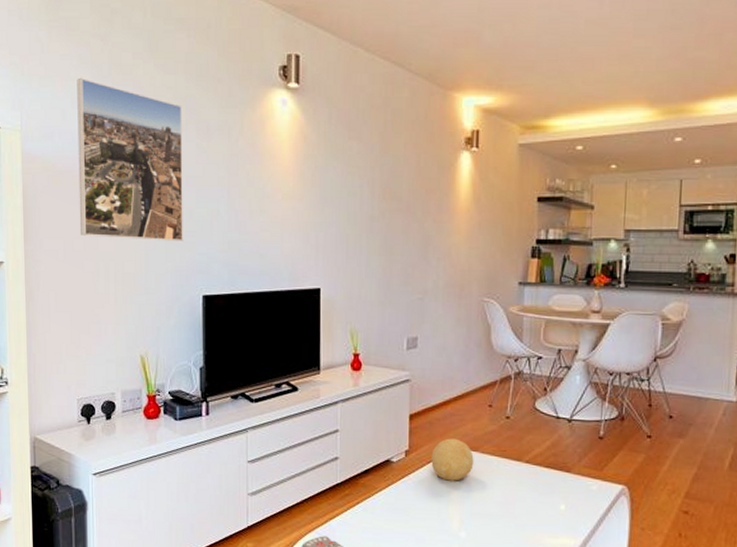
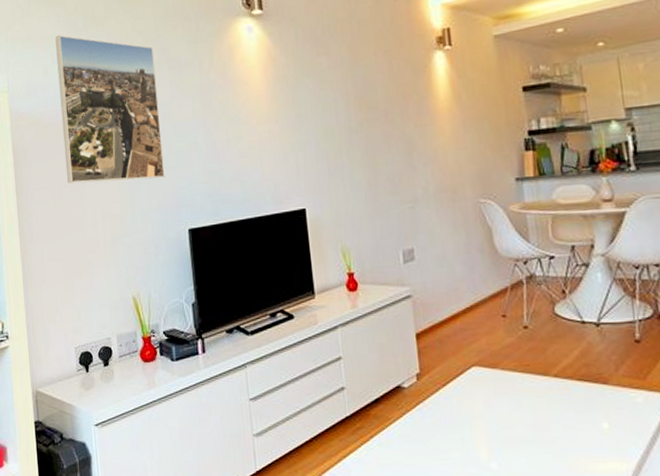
decorative ball: present [431,438,474,481] -> none [445,356,495,404]

